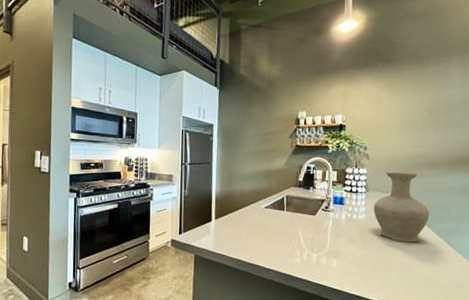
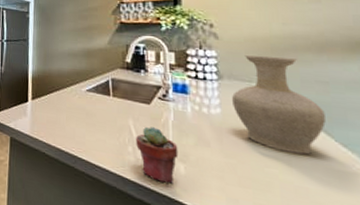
potted succulent: none [302,233,334,275] -> present [135,126,178,184]

